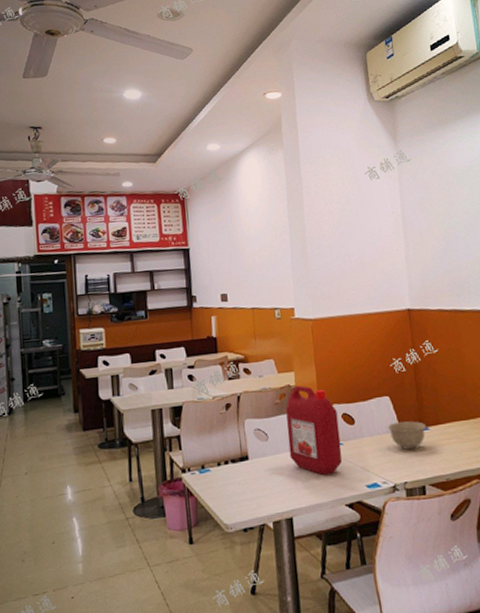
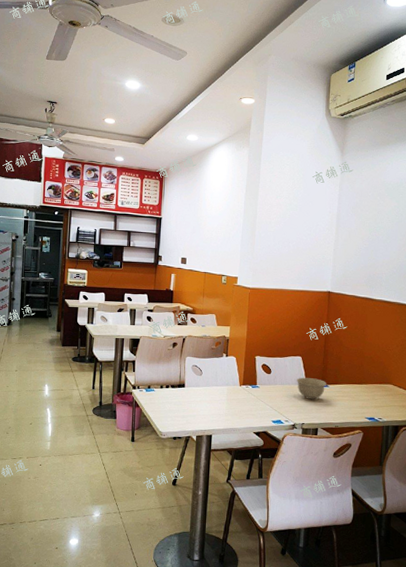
ketchup jug: present [286,385,342,476] -> none [217,337,259,409]

